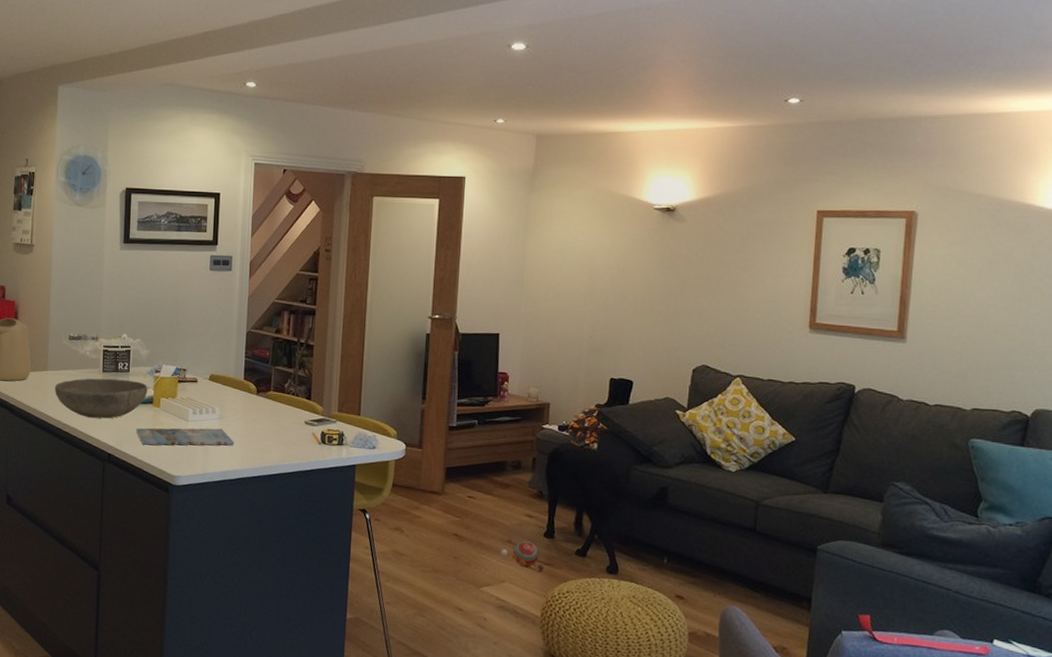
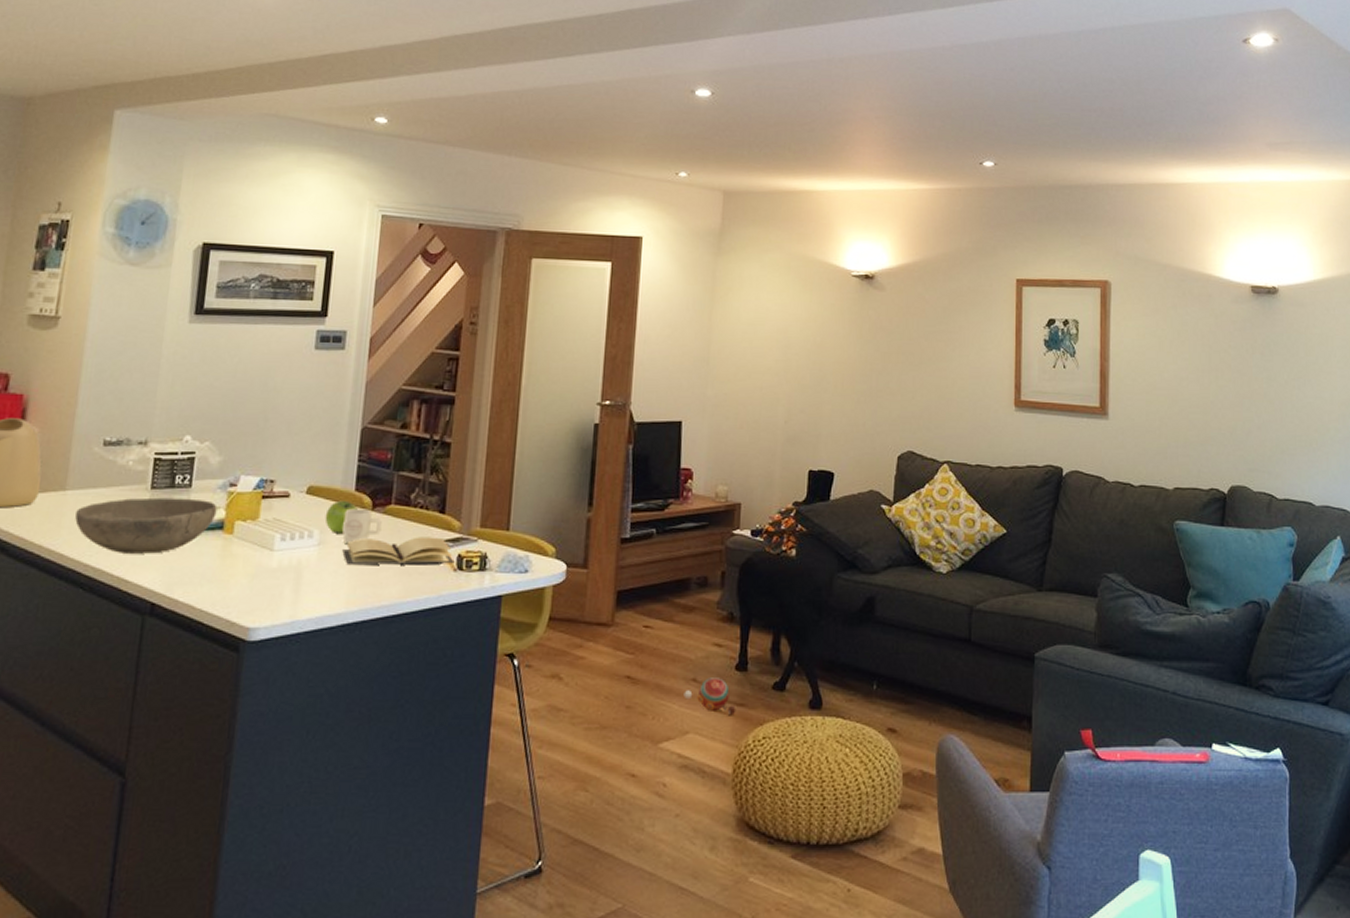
magazine: present [136,427,235,446] -> none [196,558,339,588]
fruit: none [223,386,246,411] -> present [325,500,358,533]
mug: none [236,393,264,420] -> present [342,508,382,545]
book: none [236,415,319,439] -> present [341,537,455,565]

